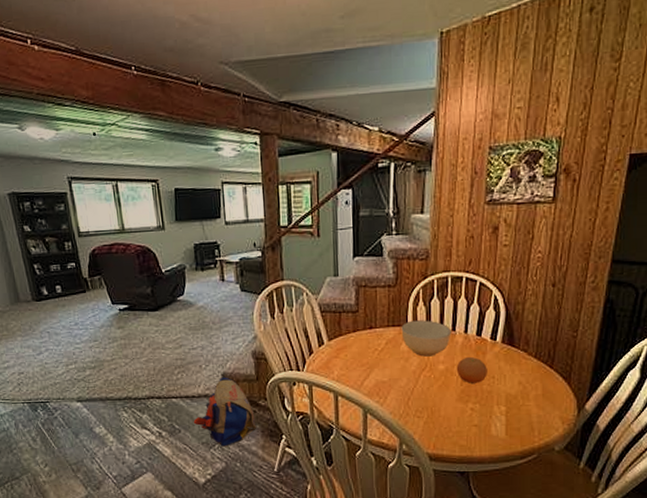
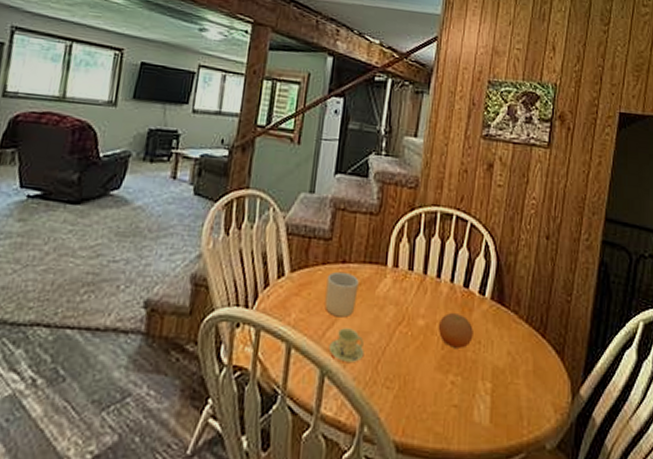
backpack: present [193,377,256,449] -> none [87,305,176,414]
mug: none [359,335,386,370] -> present [324,271,359,318]
cup and saucer: none [367,377,397,402] -> present [328,328,364,362]
bowl: present [401,320,451,357] -> none [378,259,436,307]

